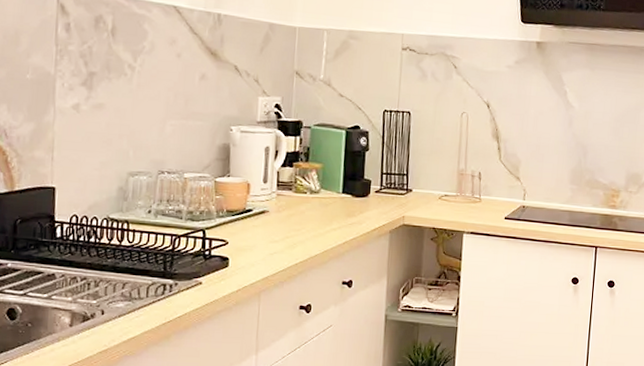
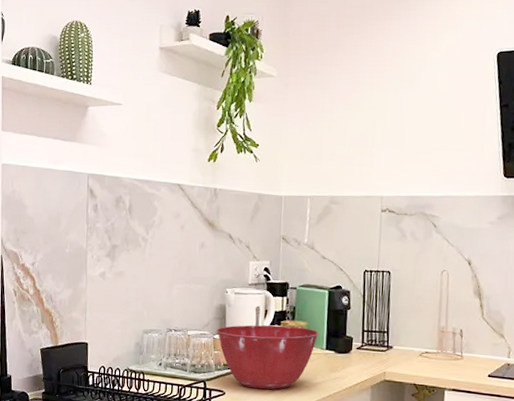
mixing bowl: none [218,166,335,238] -> present [216,325,319,390]

